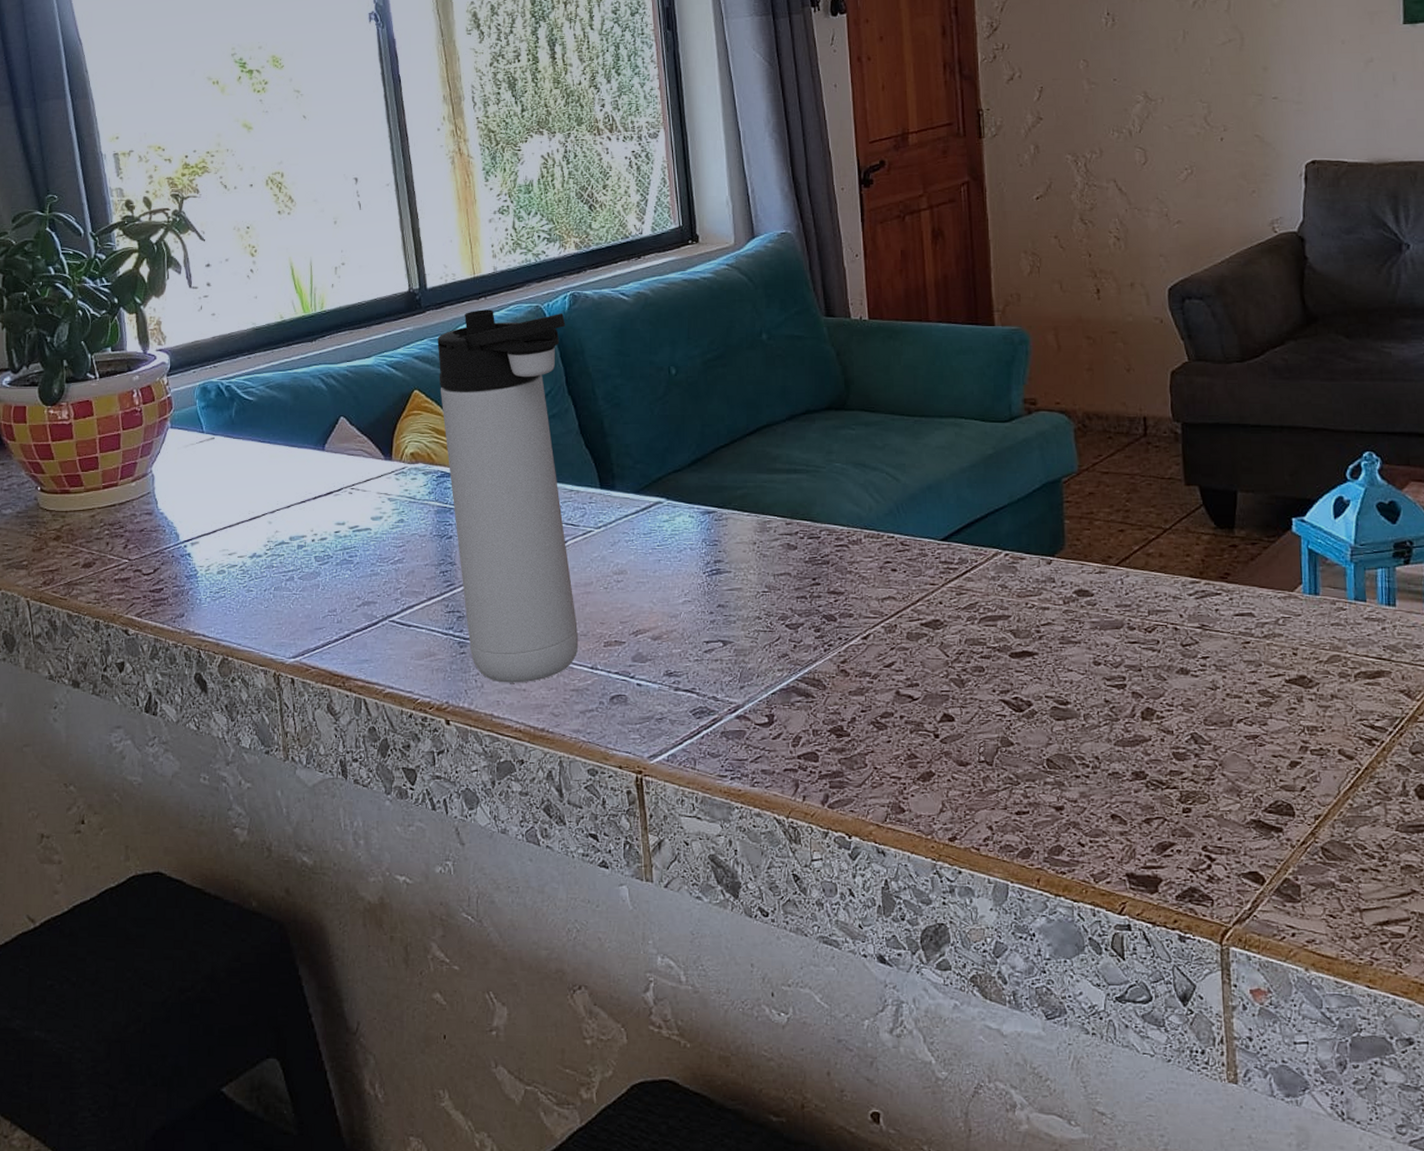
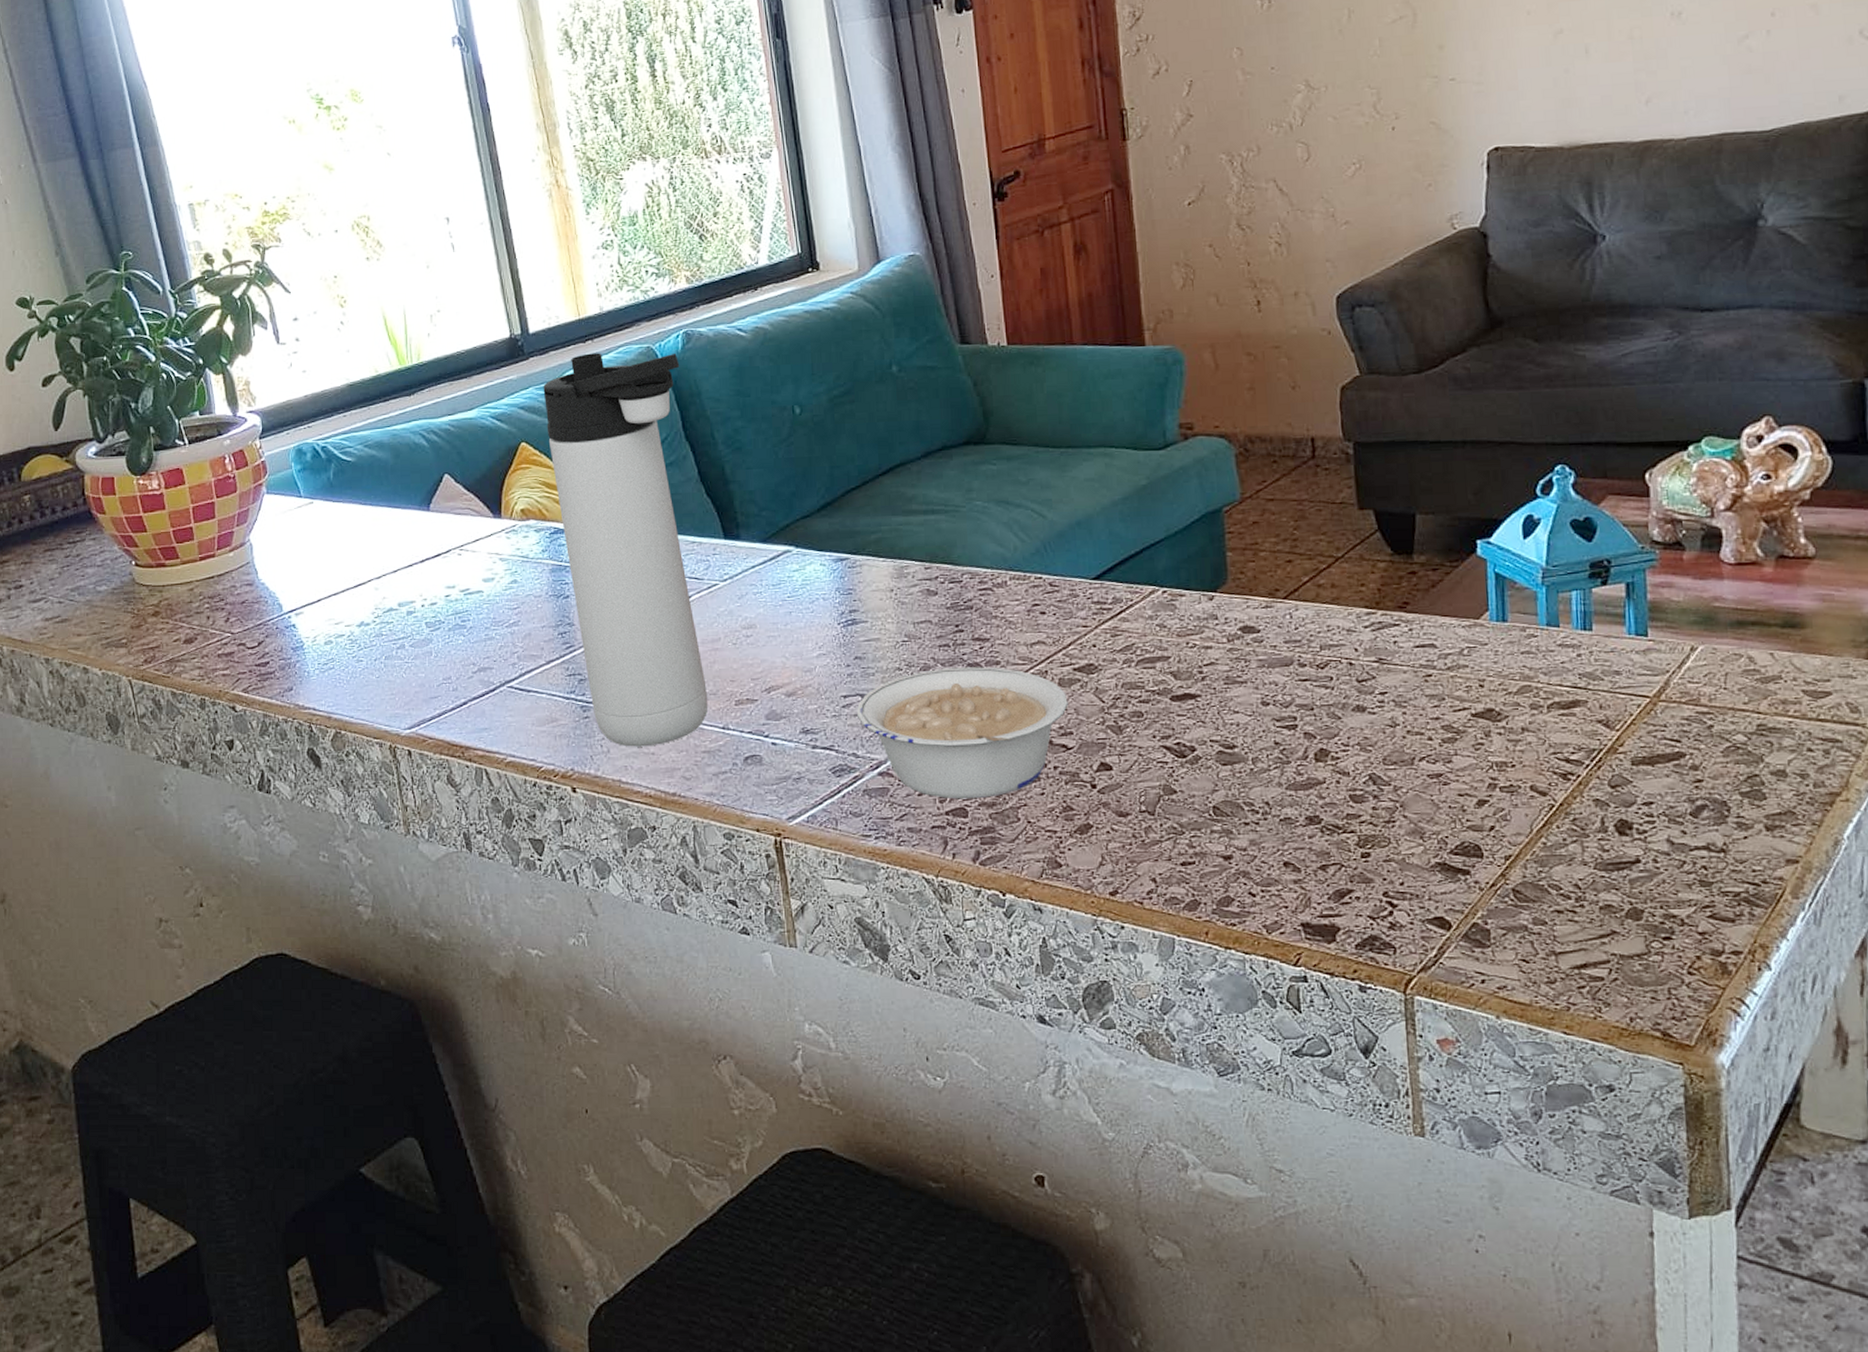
legume: none [718,618,915,745] -> present [857,667,1068,799]

